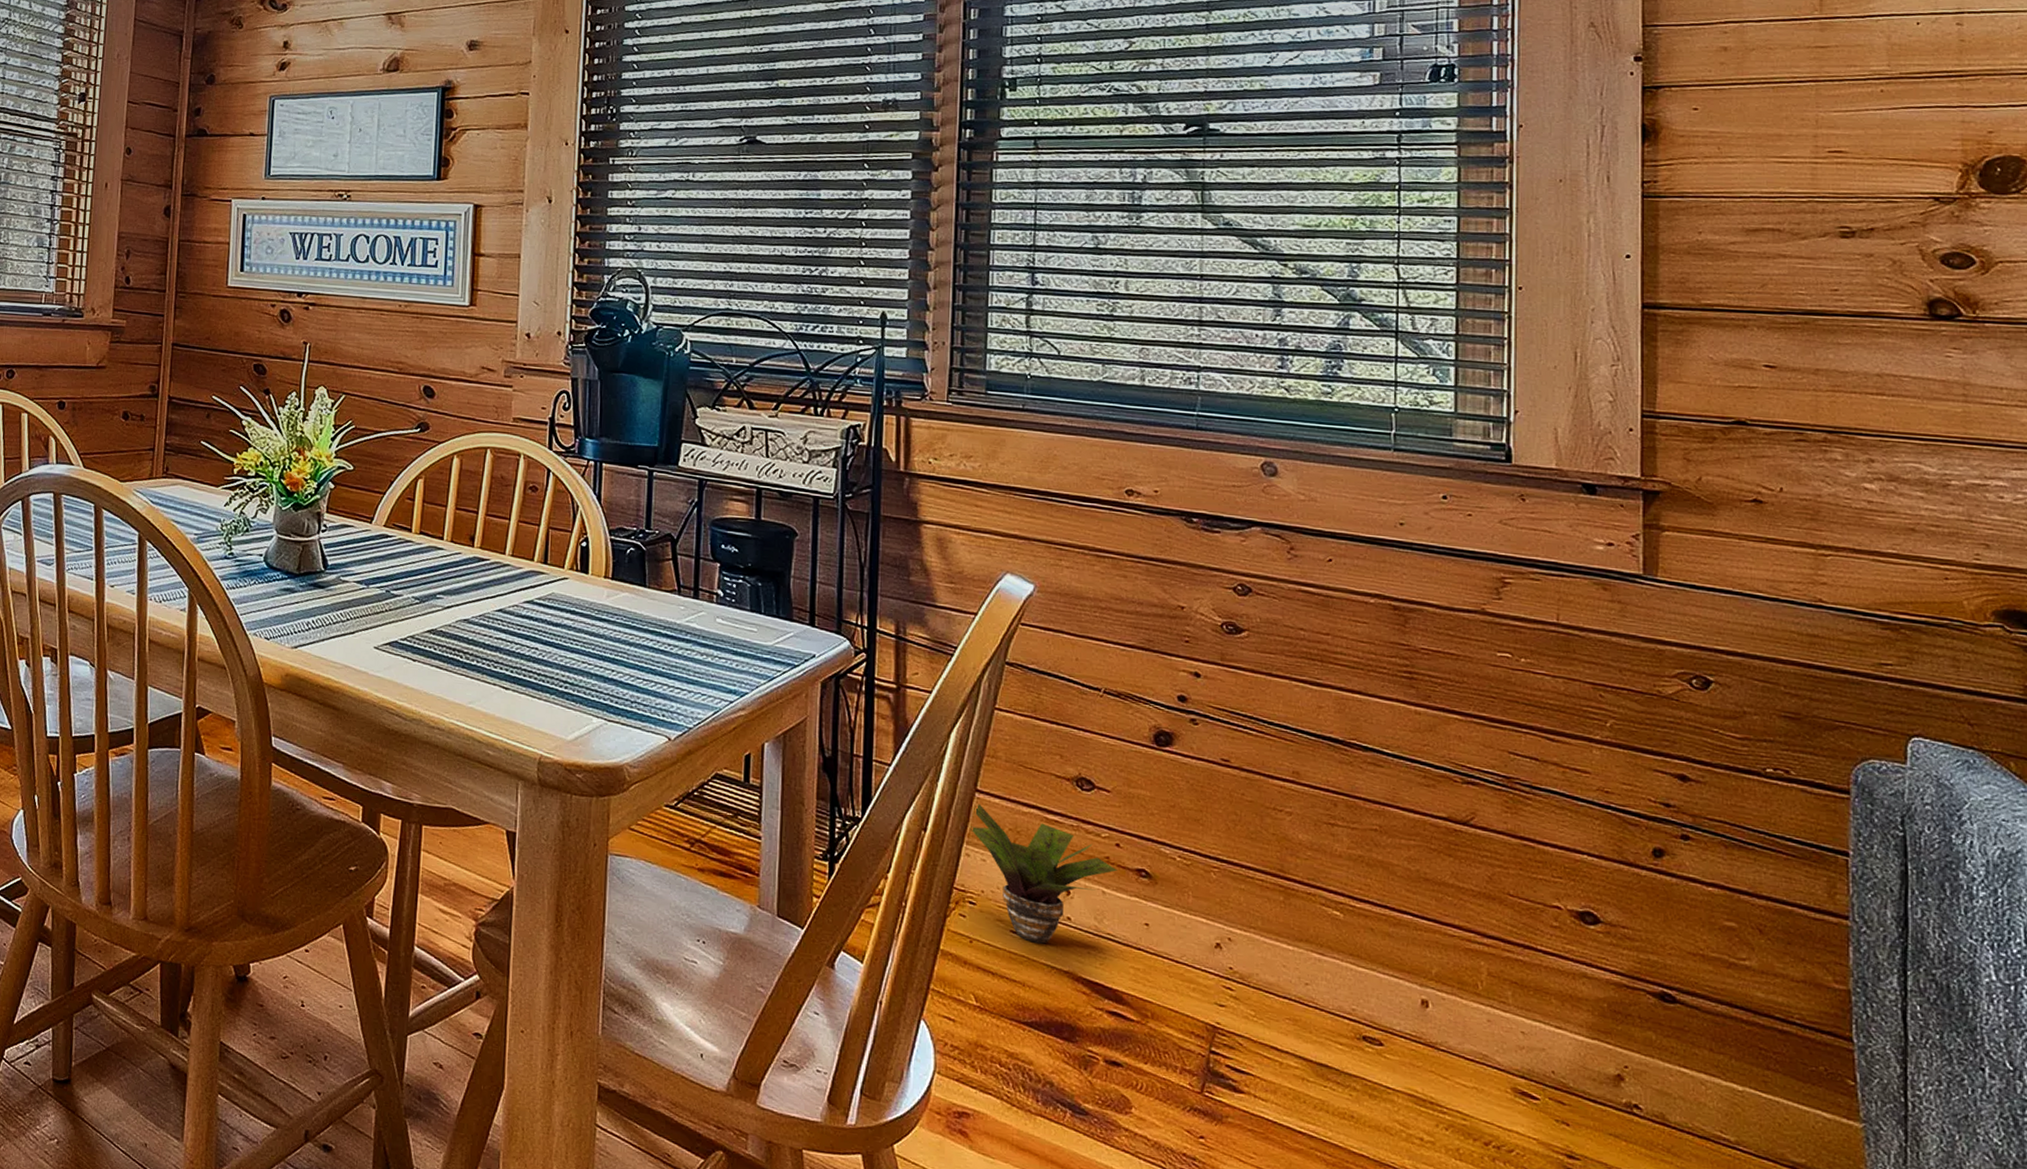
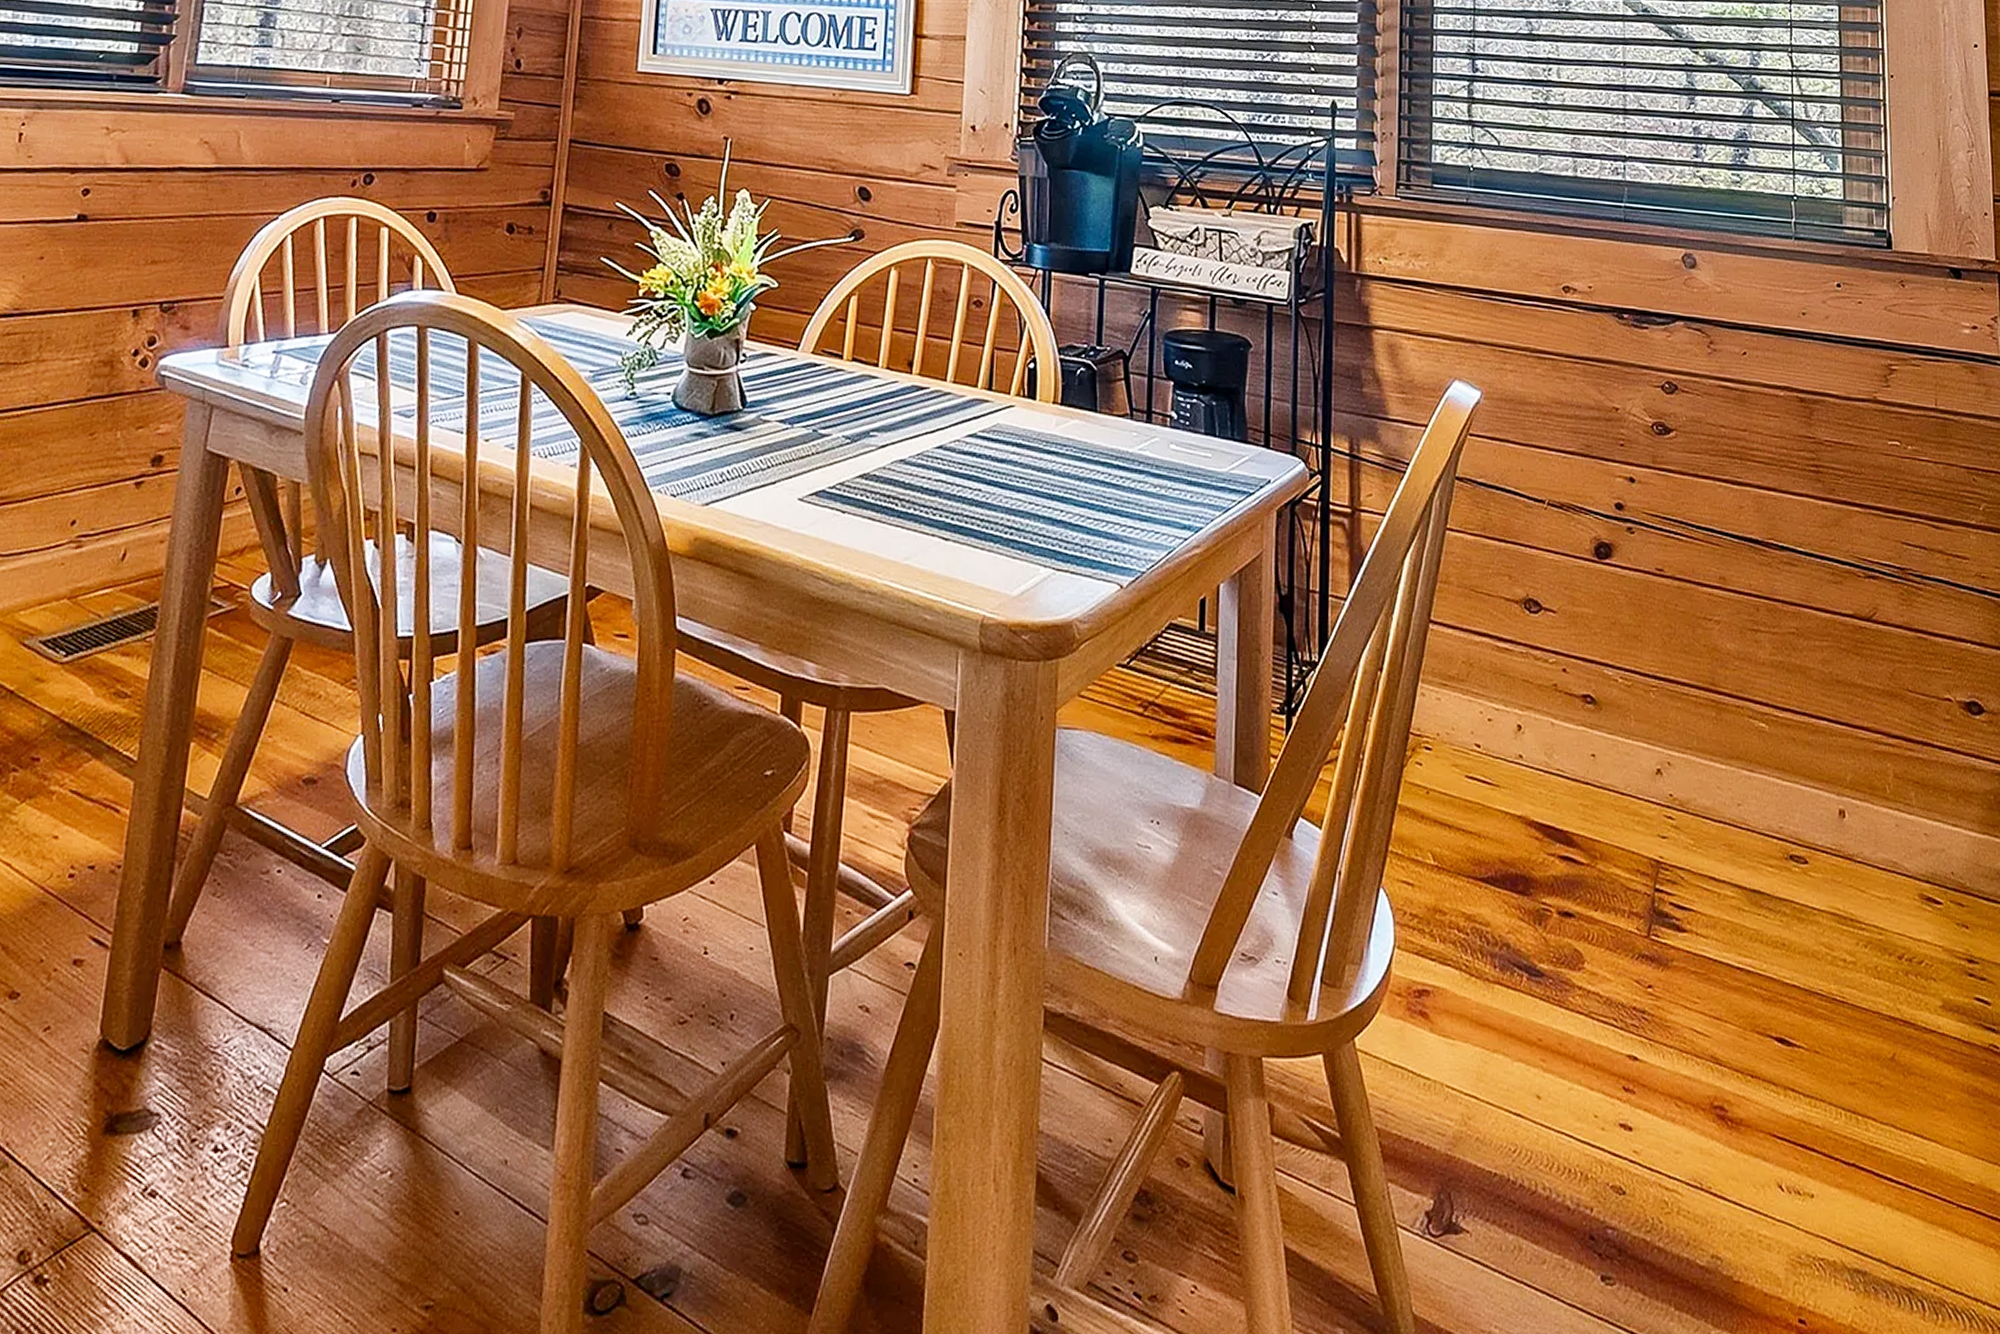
potted plant: present [970,804,1117,944] -> none [1425,636,1565,788]

